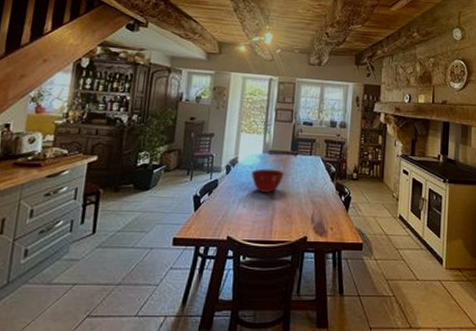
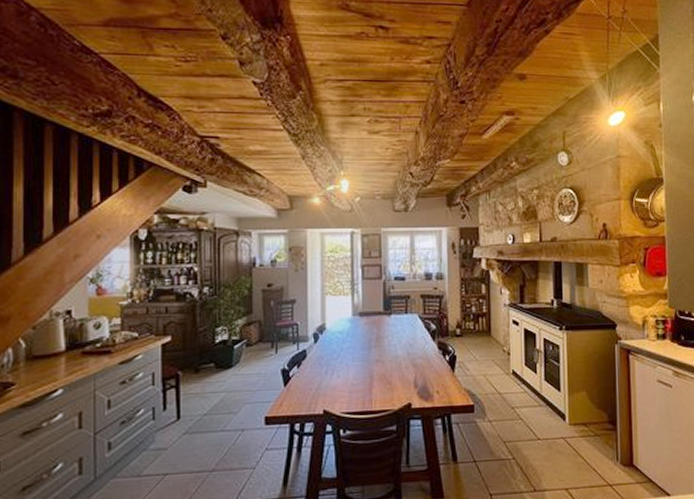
mixing bowl: present [251,168,284,193] -> none [342,332,379,360]

